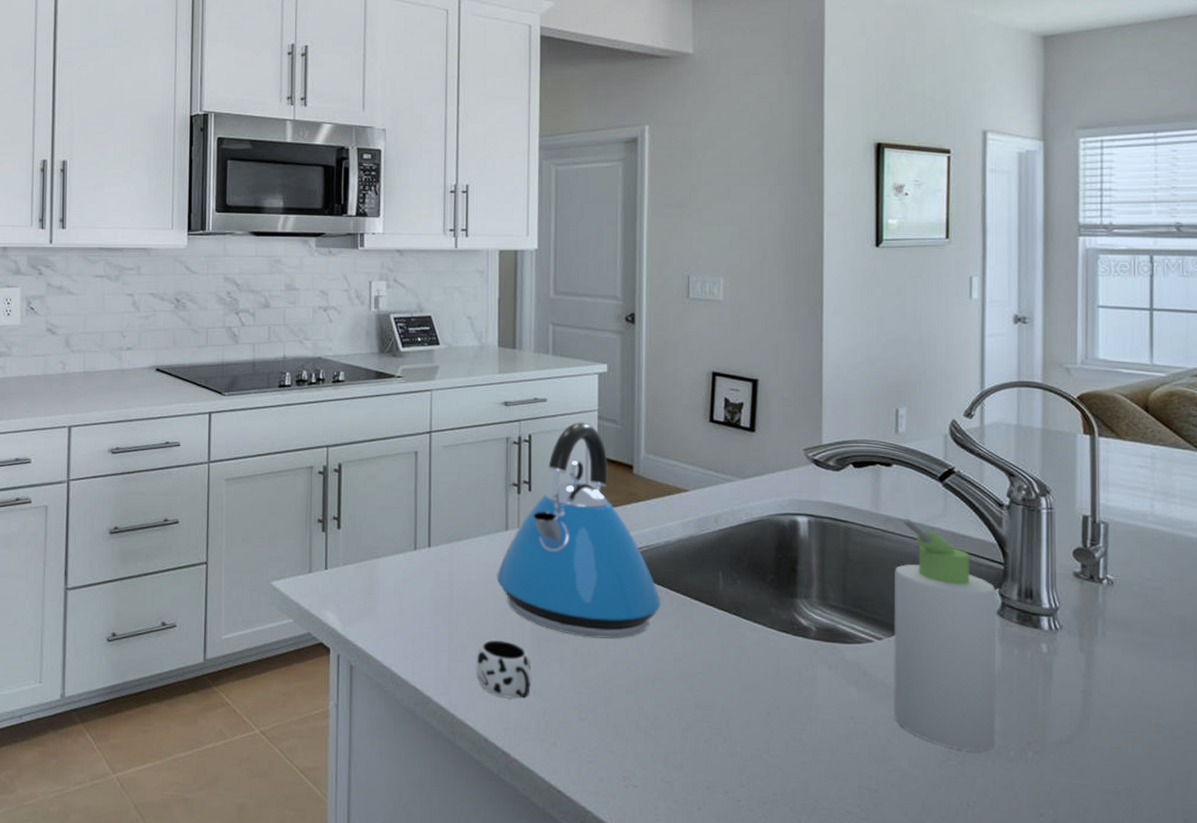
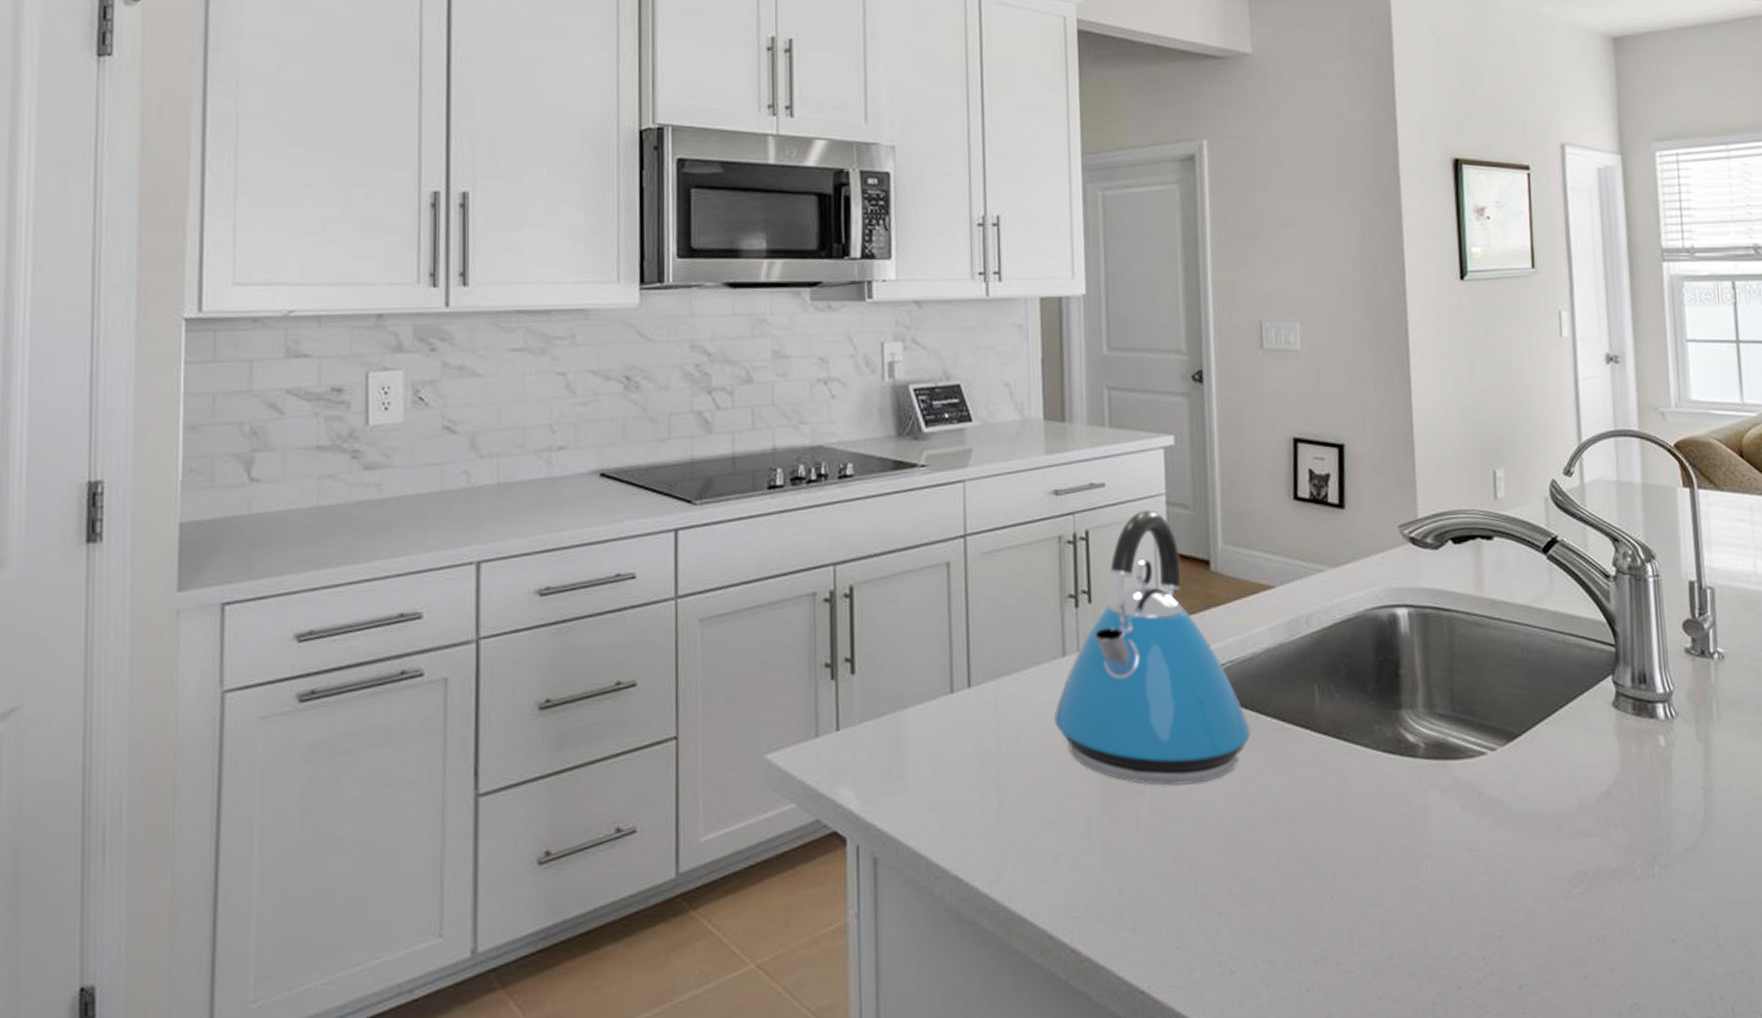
mug: present [476,640,532,699] -> none [1033,801,1103,877]
bottle: present [893,519,997,751] -> none [1504,601,1621,875]

